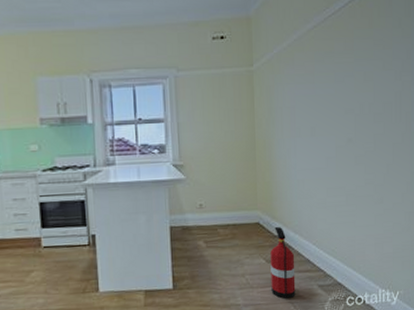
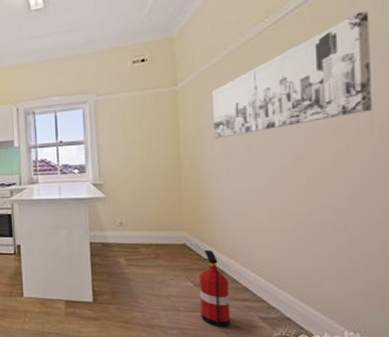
wall art: none [283,12,401,120] -> present [212,11,372,138]

